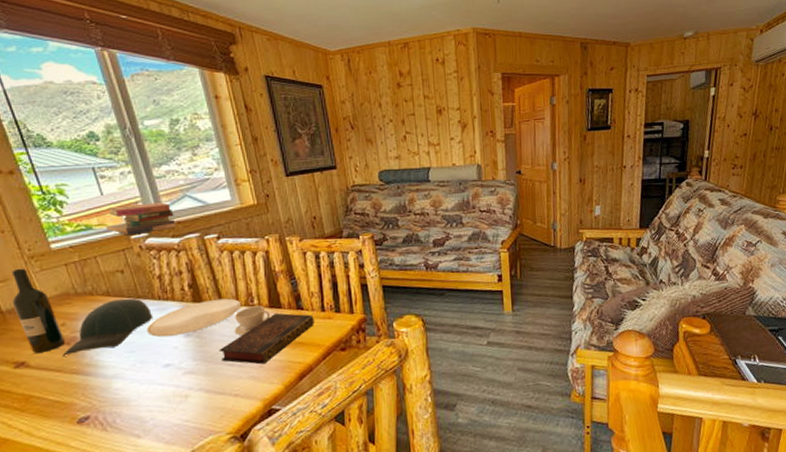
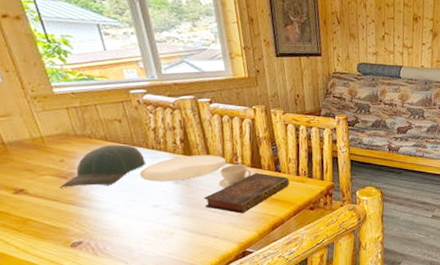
wine bottle: present [11,268,65,354] -> none [13,106,63,184]
books: present [105,202,176,236] -> none [106,62,173,90]

